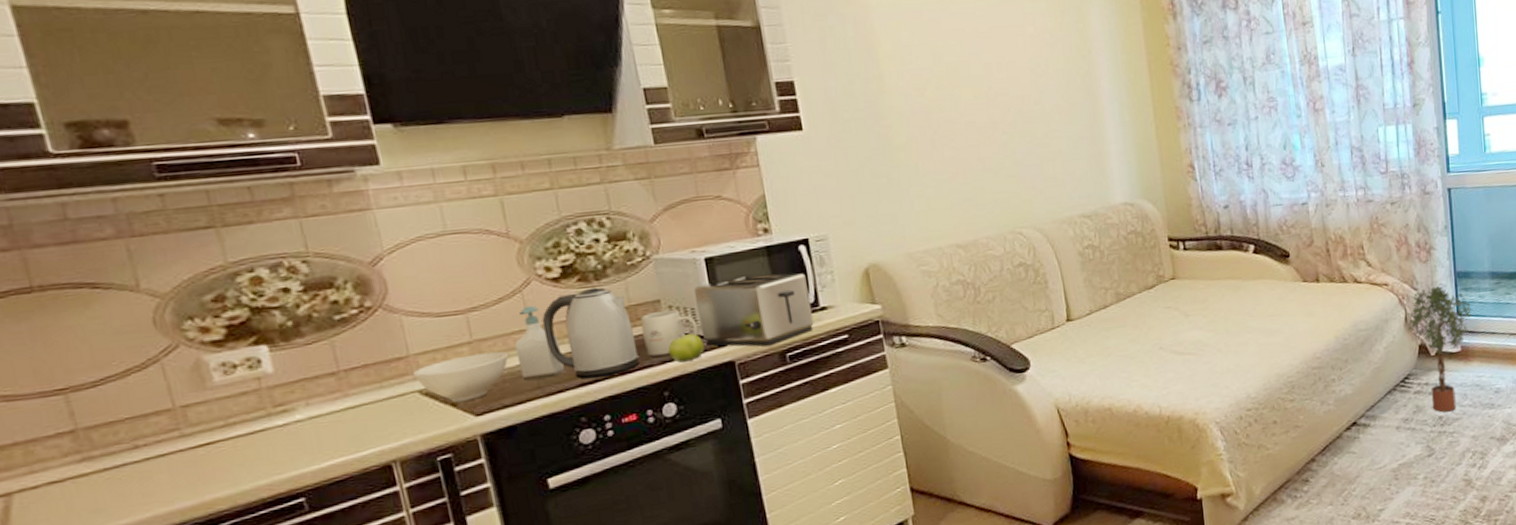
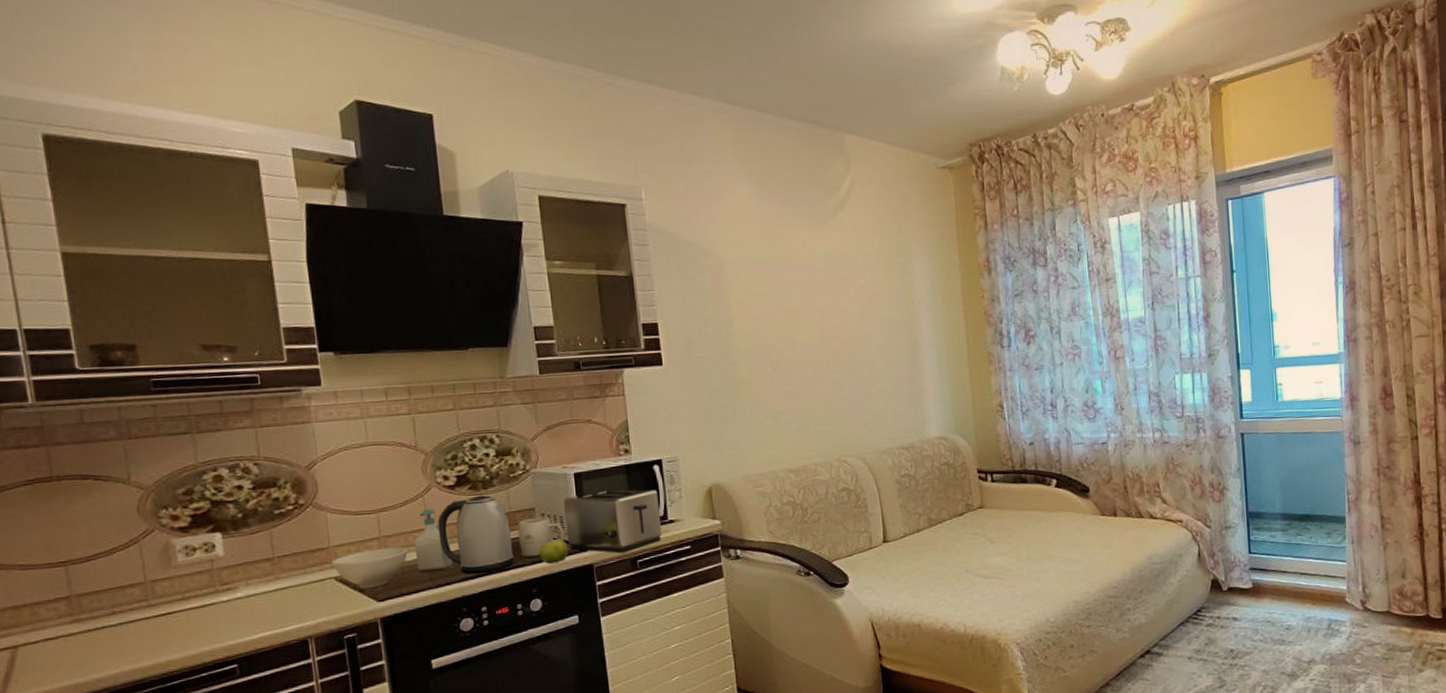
potted tree: present [1406,286,1473,412] -> none [1200,525,1264,646]

